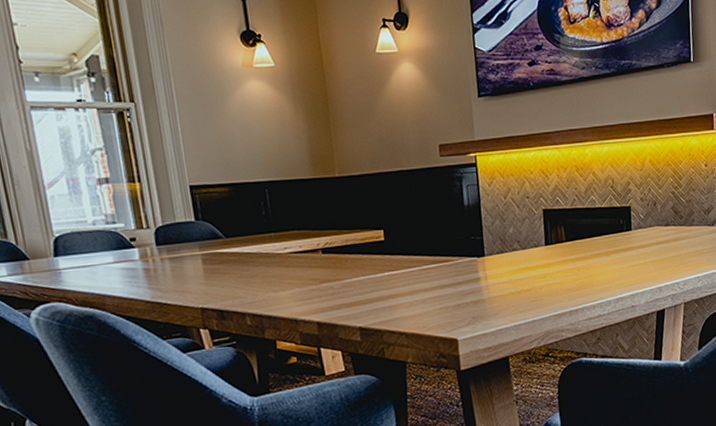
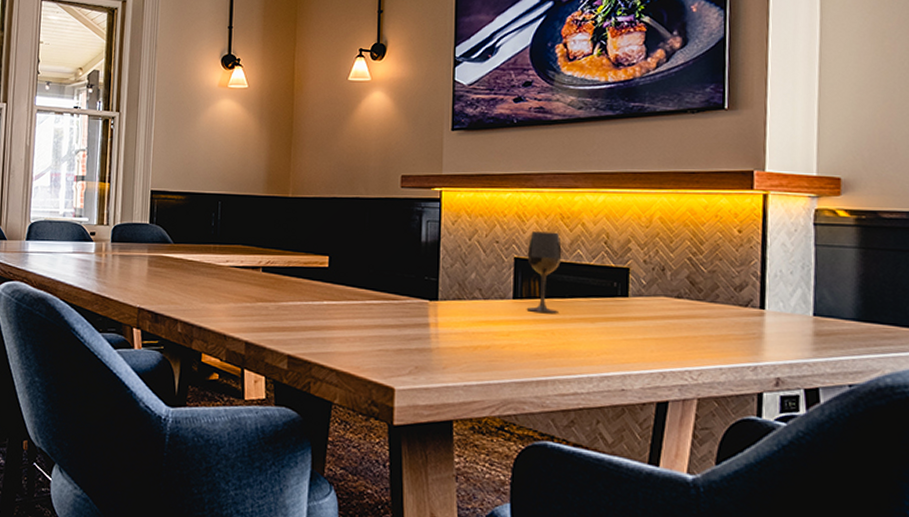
wine glass: none [552,182,581,255] -> present [526,231,562,314]

